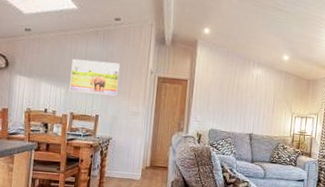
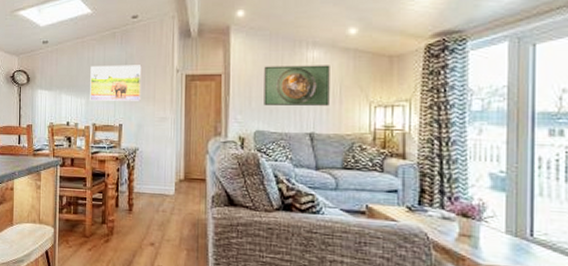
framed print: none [218,77,268,113] -> present [264,65,330,106]

